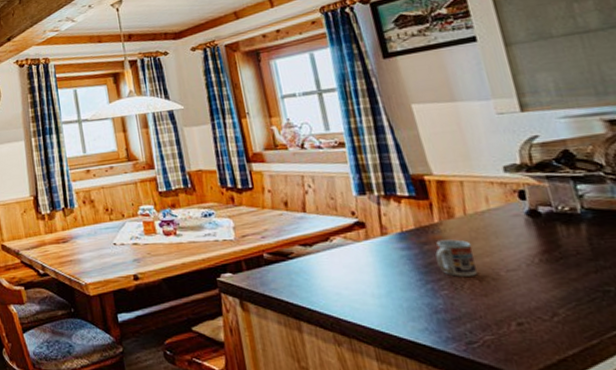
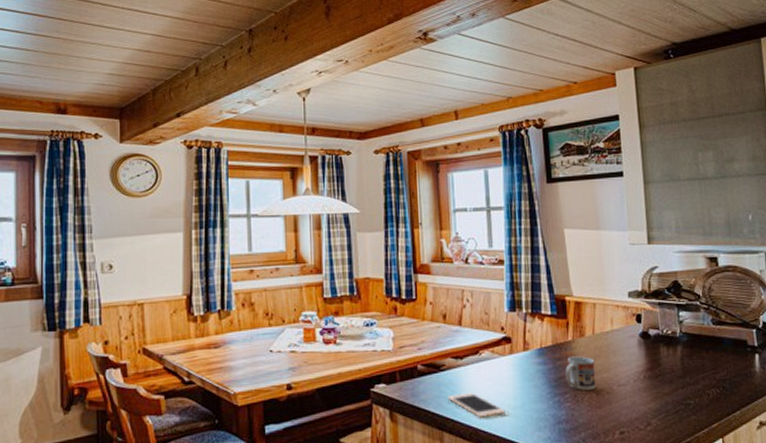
cell phone: none [301,280,369,307] -> present [448,392,505,417]

